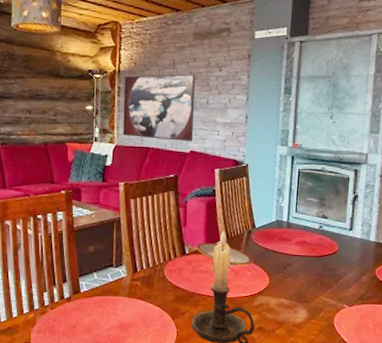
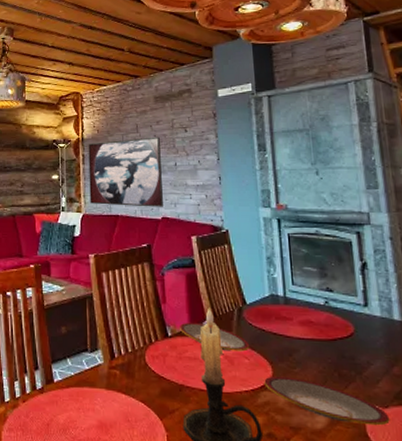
plate: none [261,284,353,319] -> present [264,376,390,426]

